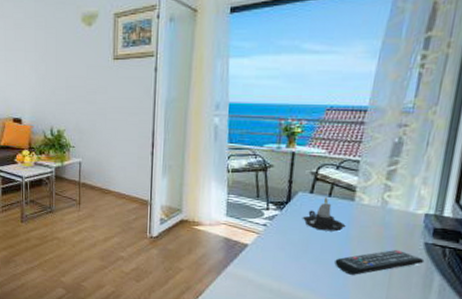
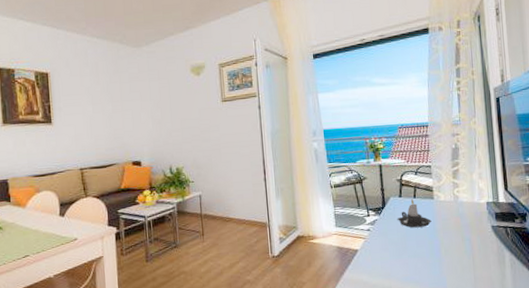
remote control: present [335,249,425,275] -> none [429,234,495,263]

